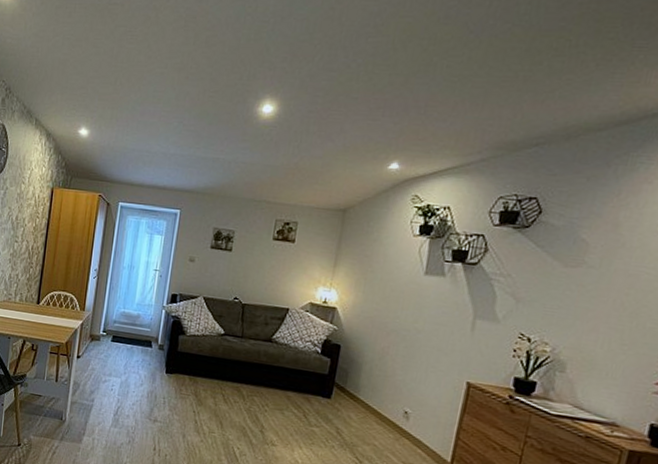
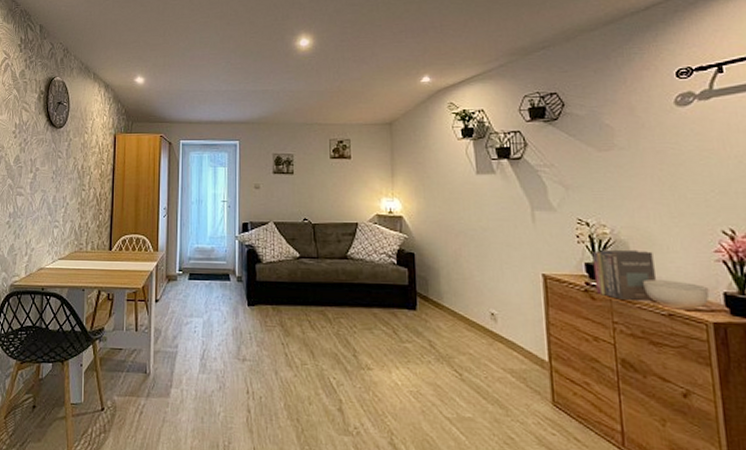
books: none [518,366,590,422] -> present [592,249,656,301]
bowl: none [567,401,637,437] -> present [641,280,710,312]

